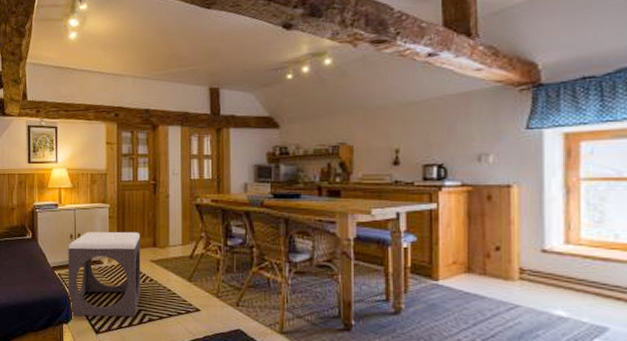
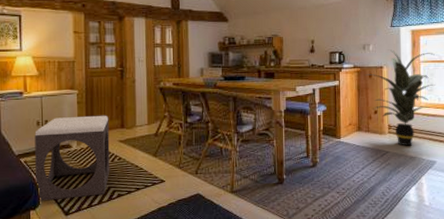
indoor plant: none [478,161,609,301] -> present [363,49,435,146]

